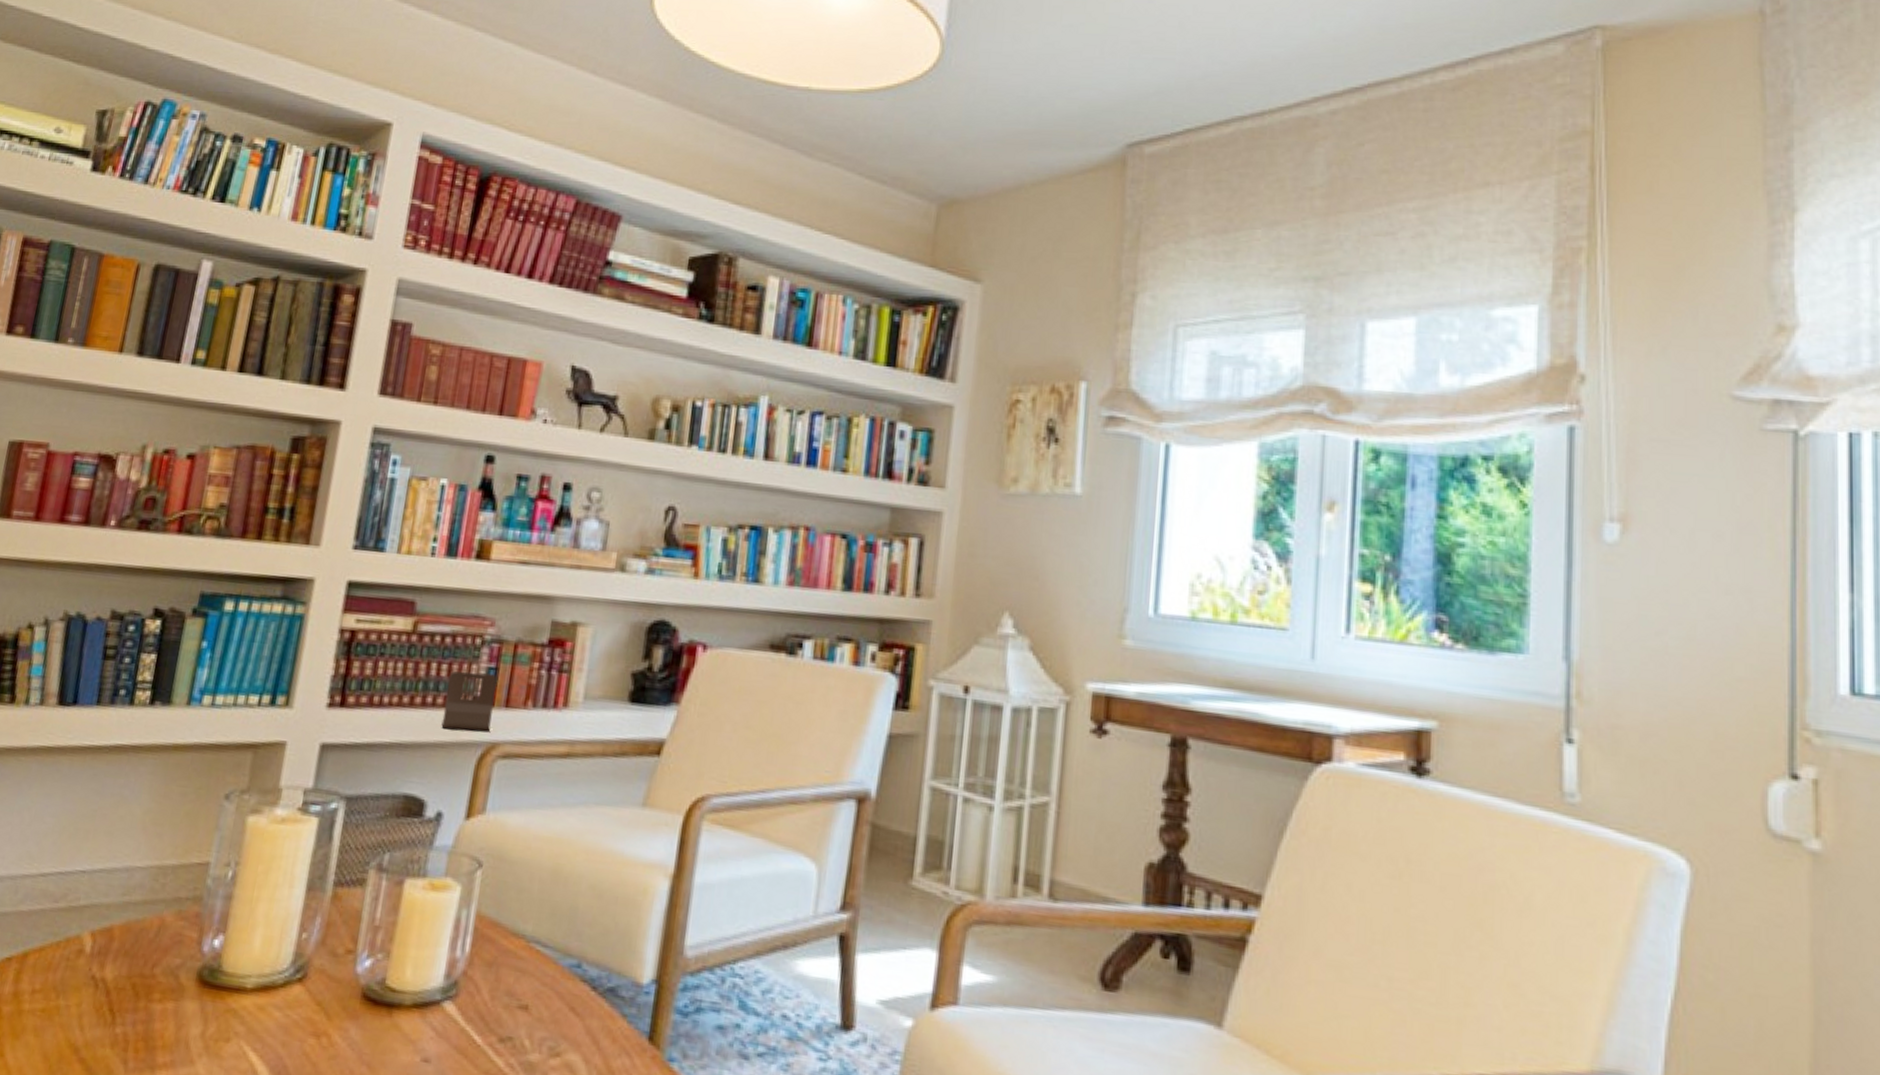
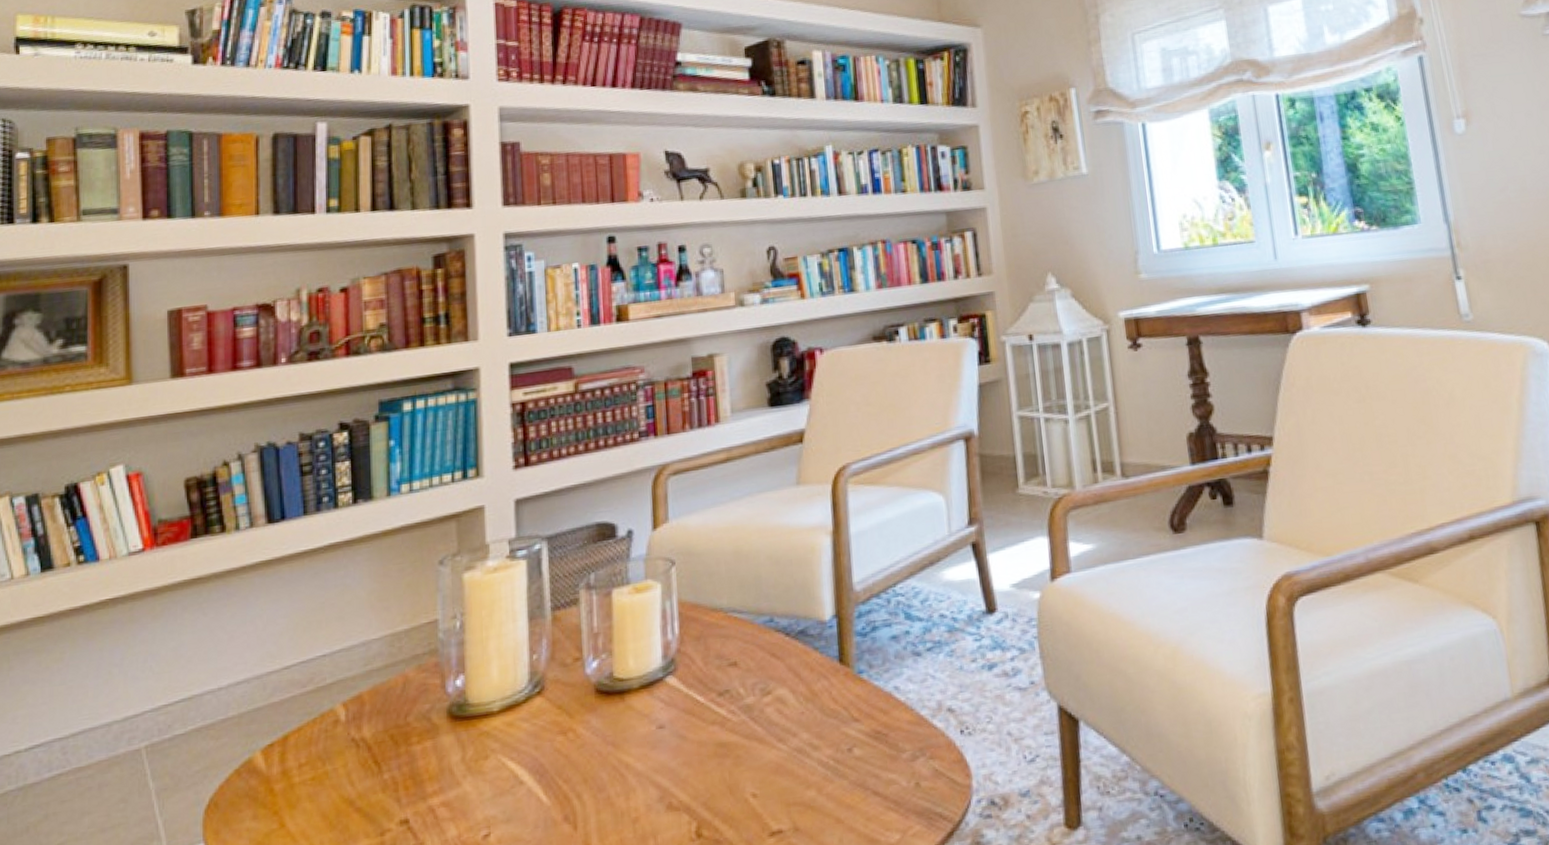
bookend: present [441,671,497,731] -> none [614,410,658,463]

